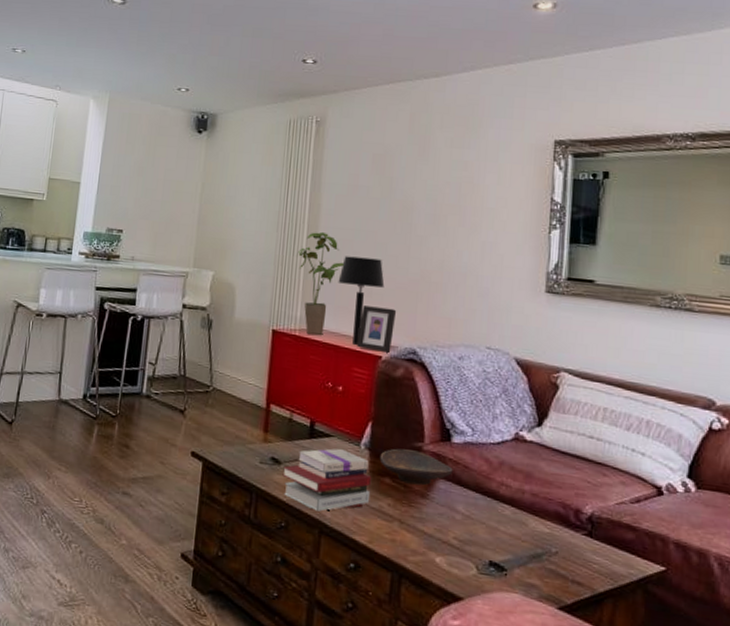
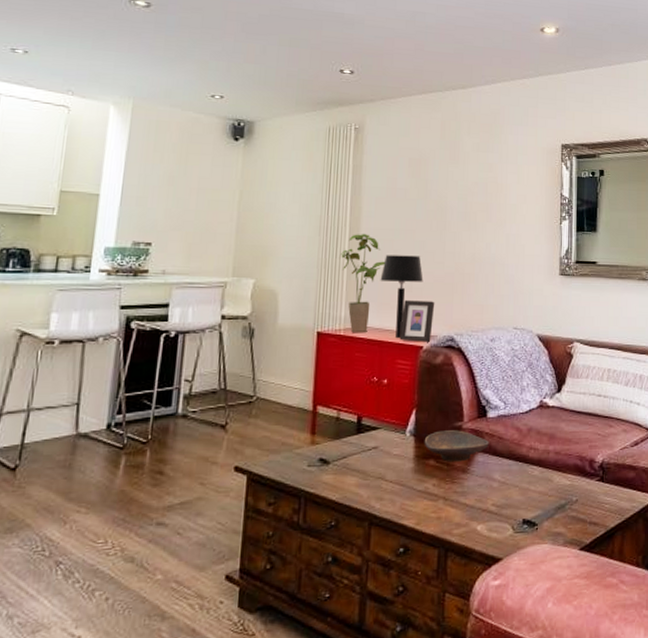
books: present [282,448,372,512] -> none [331,439,418,504]

